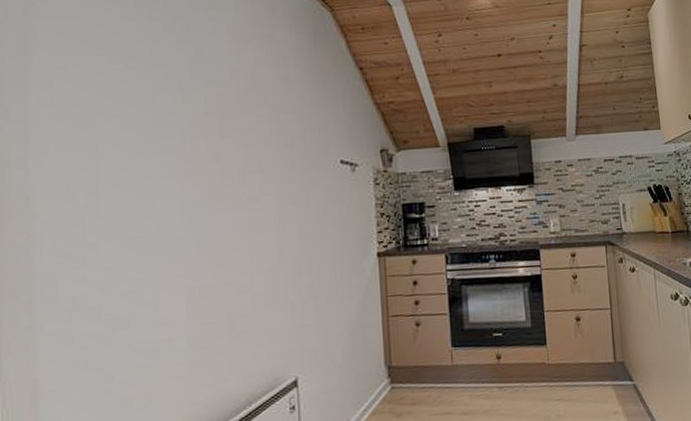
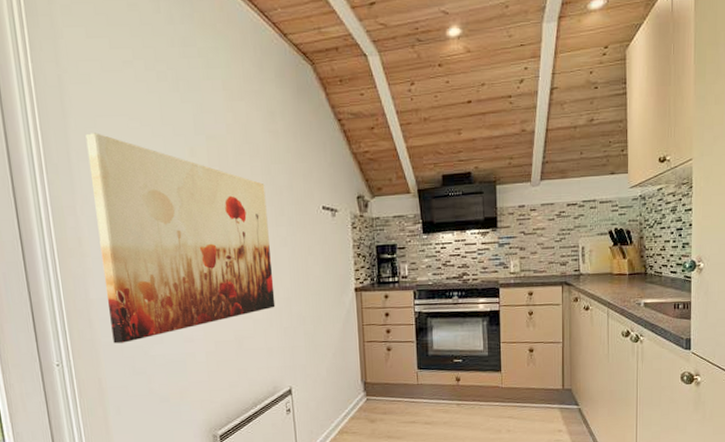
wall art: none [51,73,281,331] -> present [85,133,276,344]

